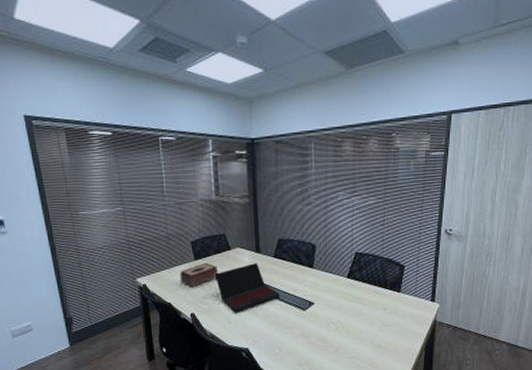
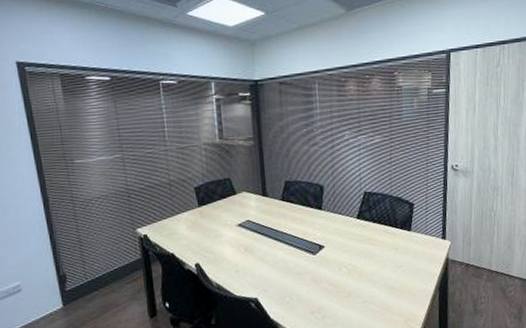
tissue box: present [180,263,218,288] -> none [183,209,223,237]
laptop: present [214,263,279,314] -> none [219,207,288,262]

